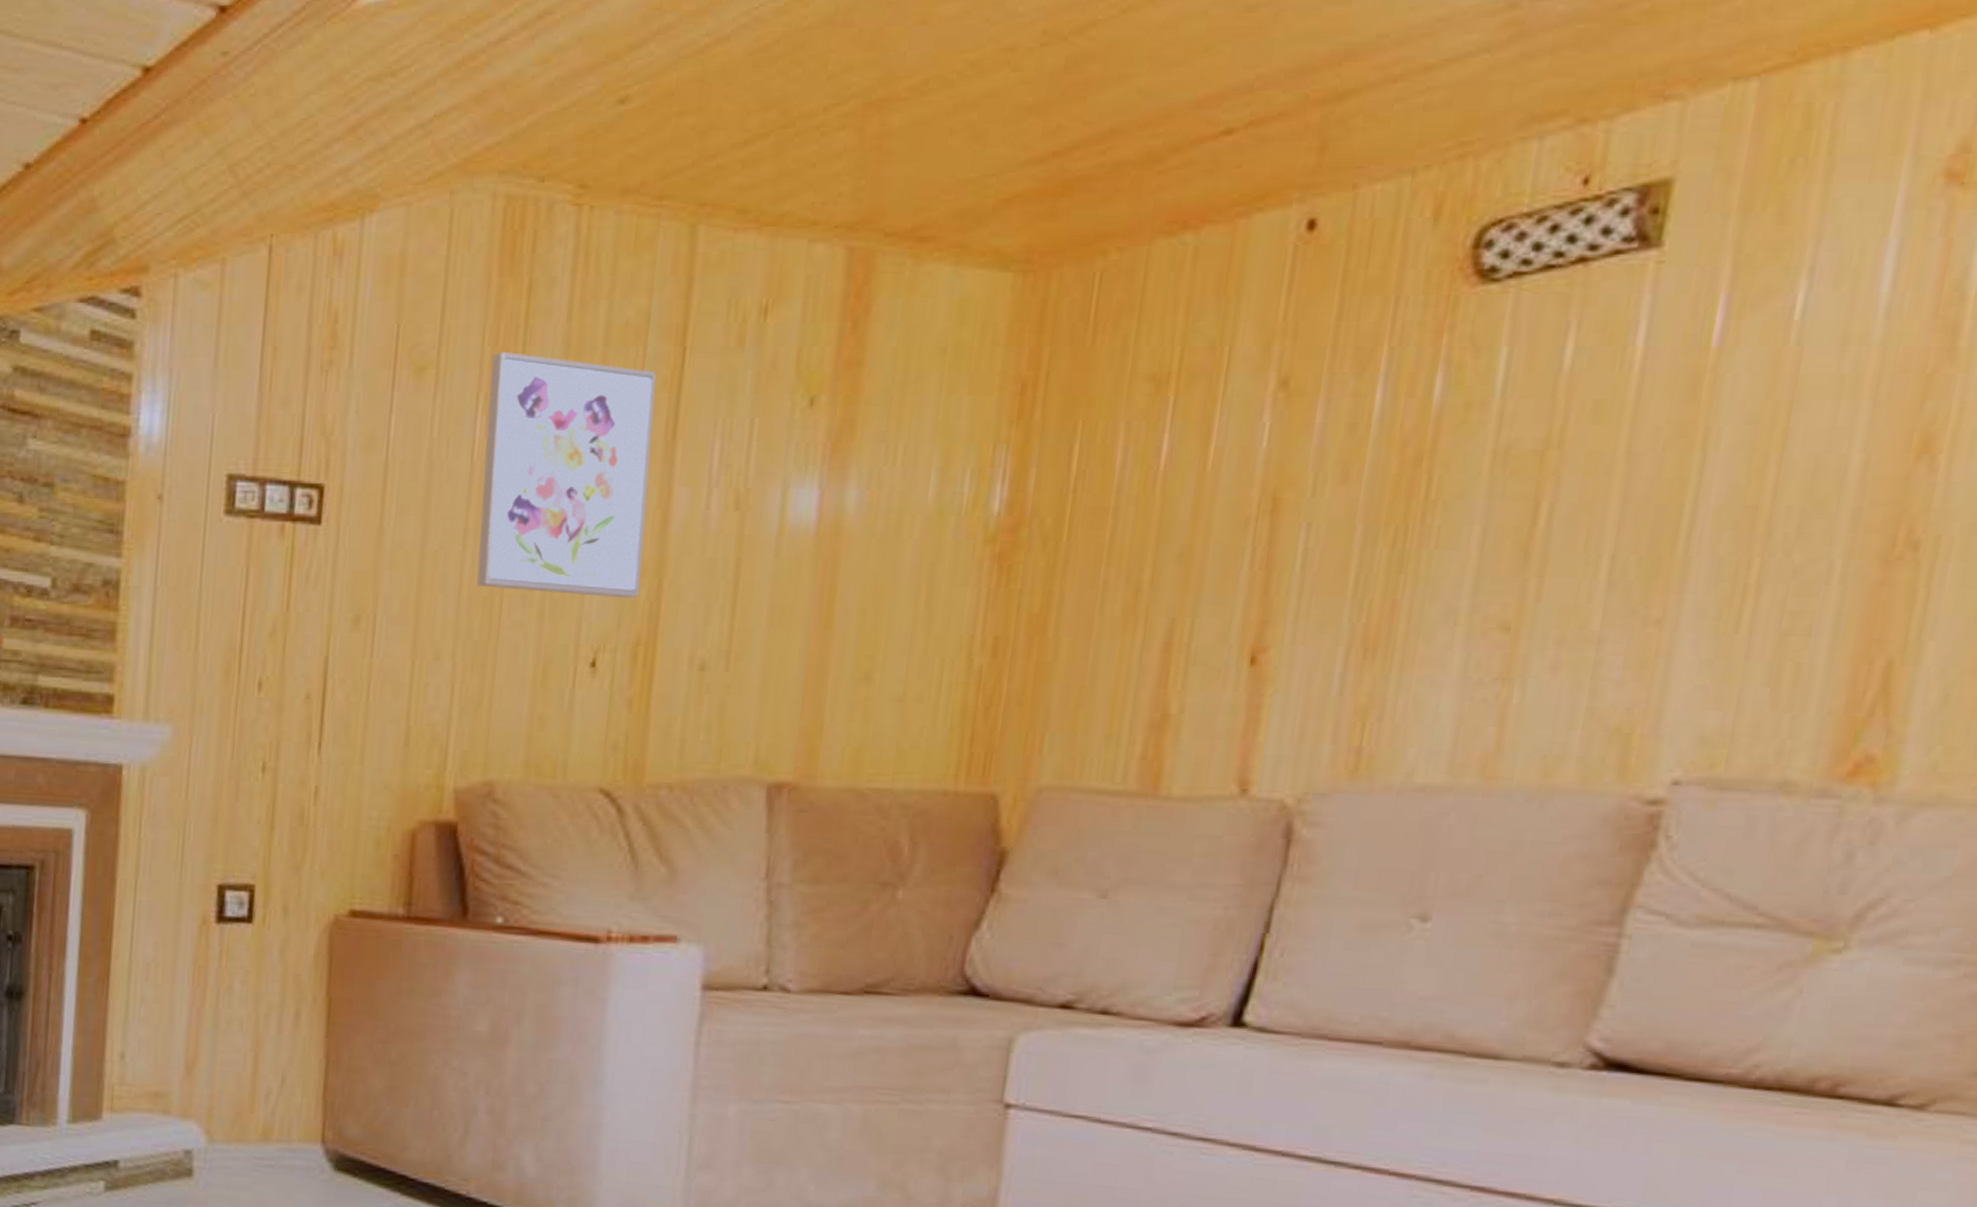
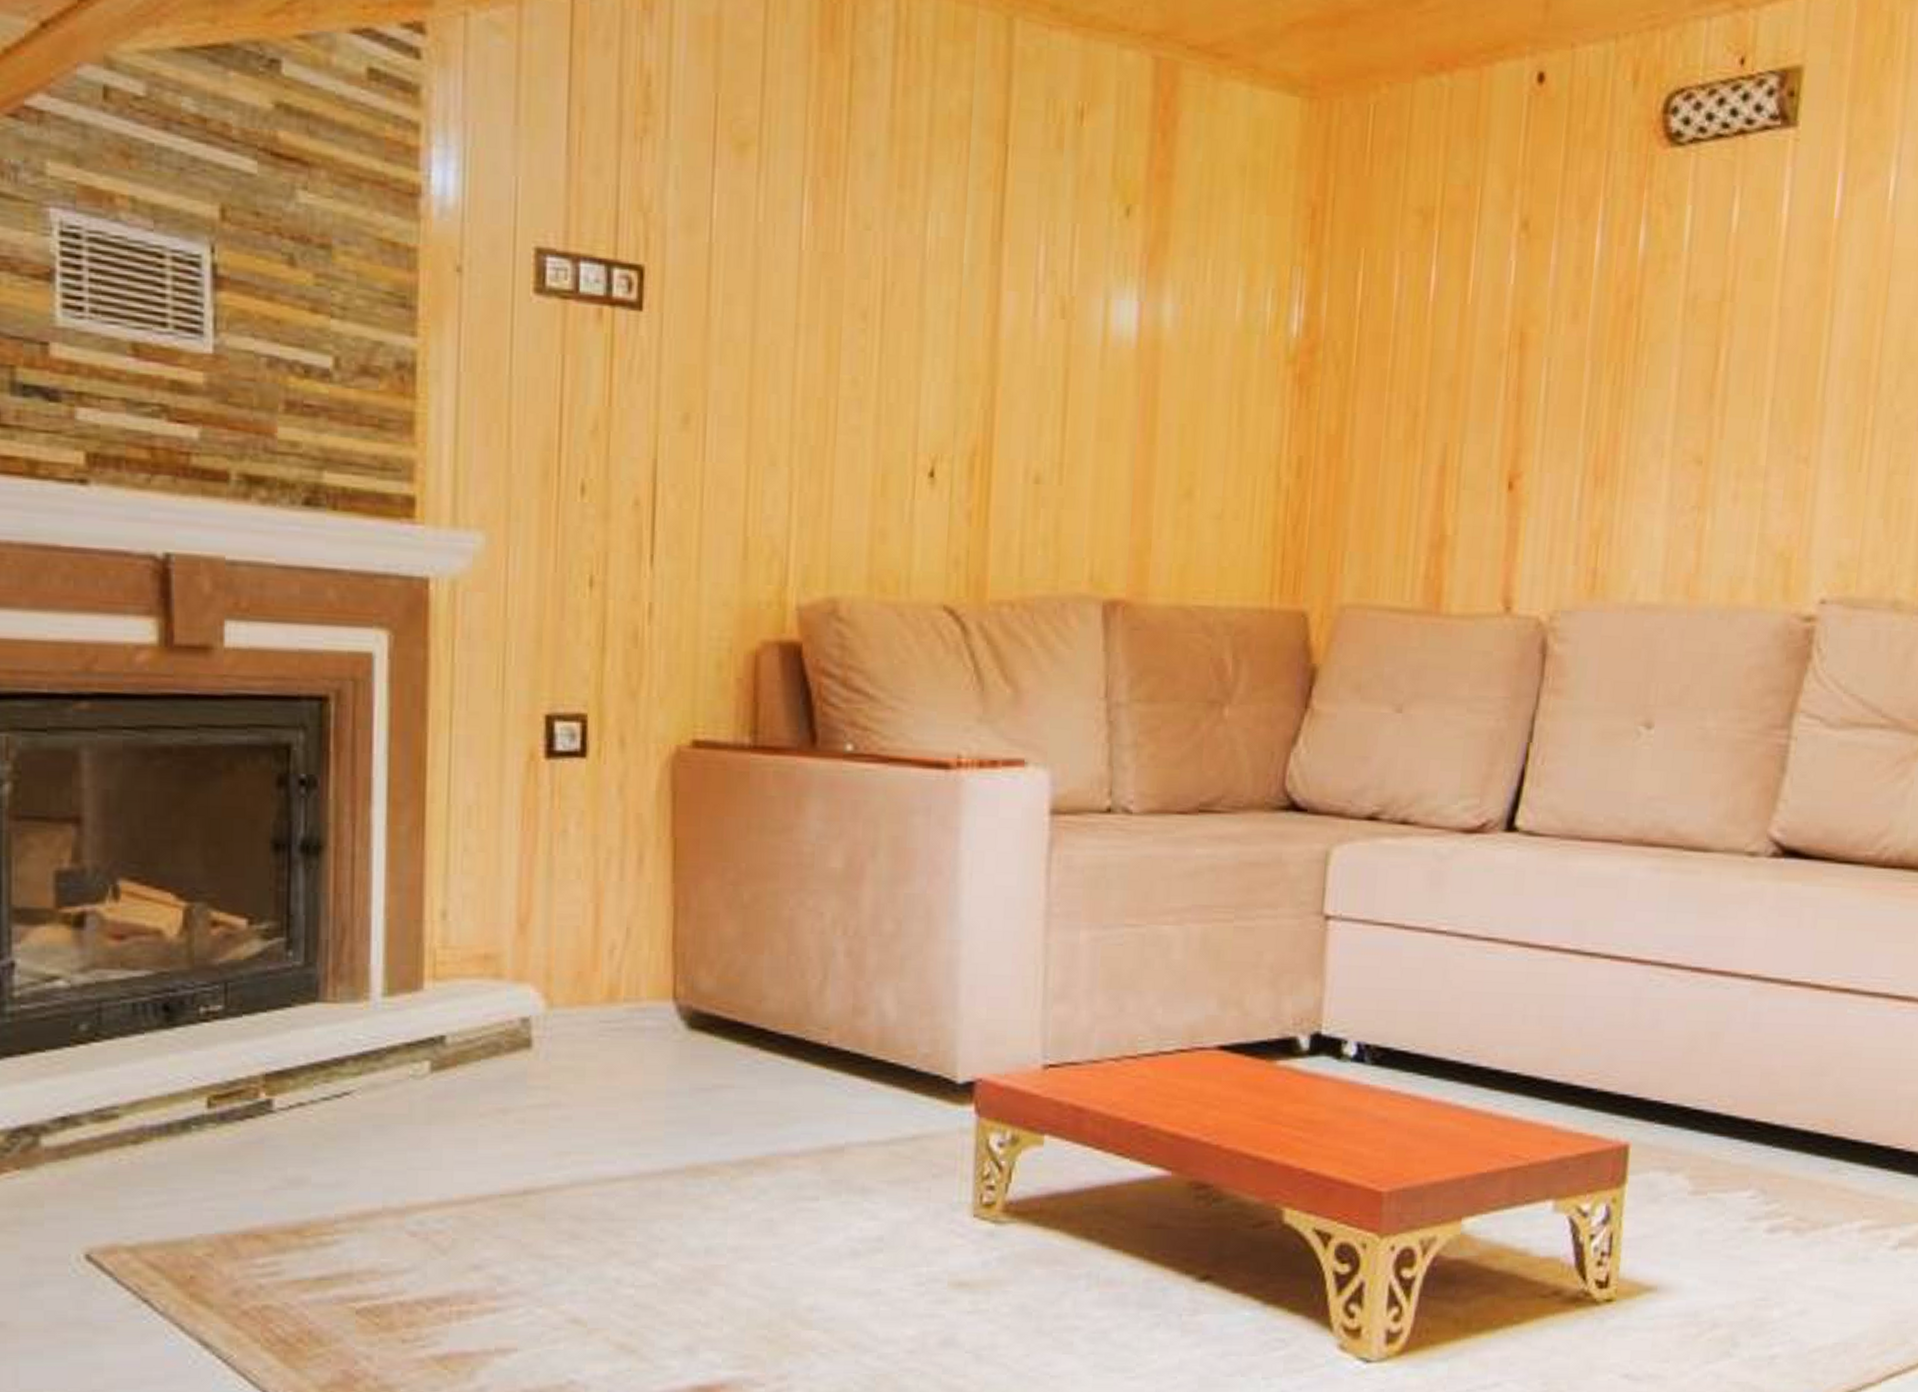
wall art: present [476,351,657,599] -> none [810,133,981,406]

